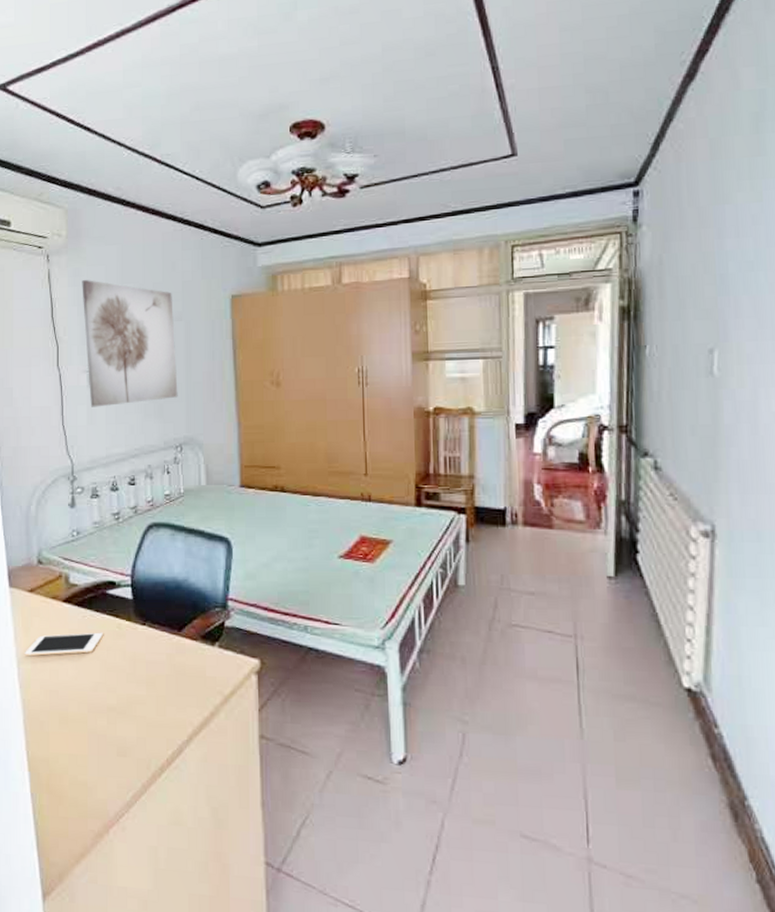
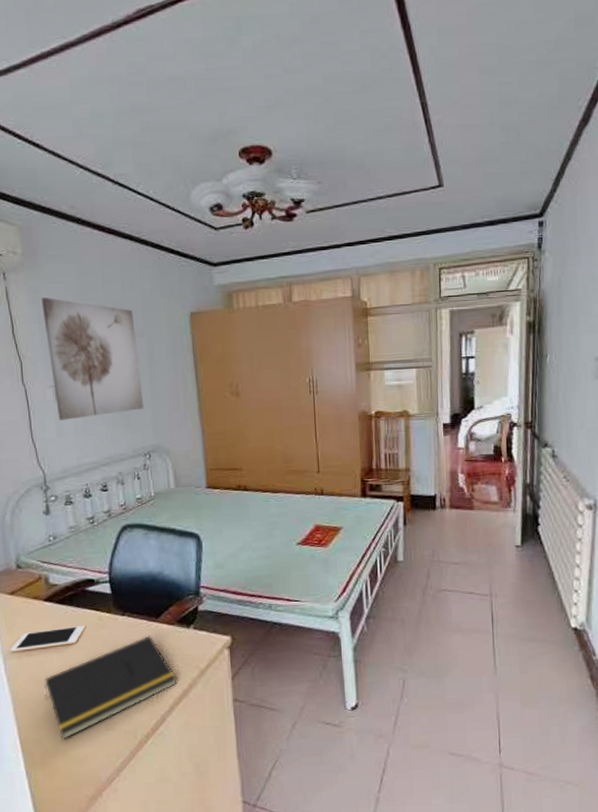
notepad: none [55,650,198,762] -> present [44,635,177,740]

